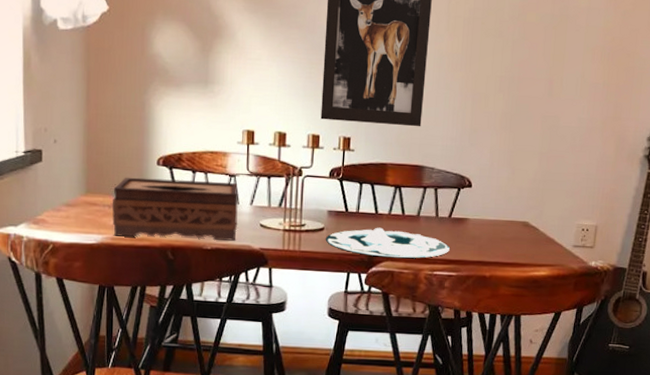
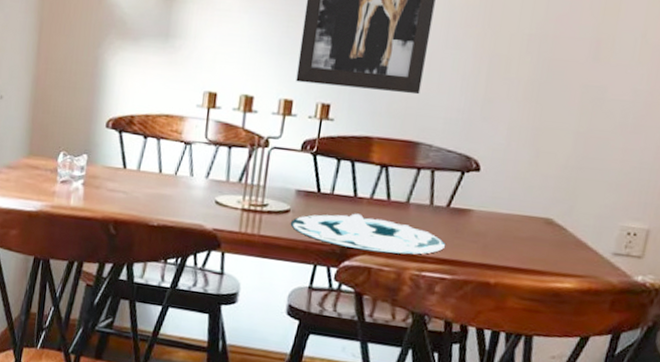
tissue box: present [112,177,238,241] -> none [53,139,193,218]

